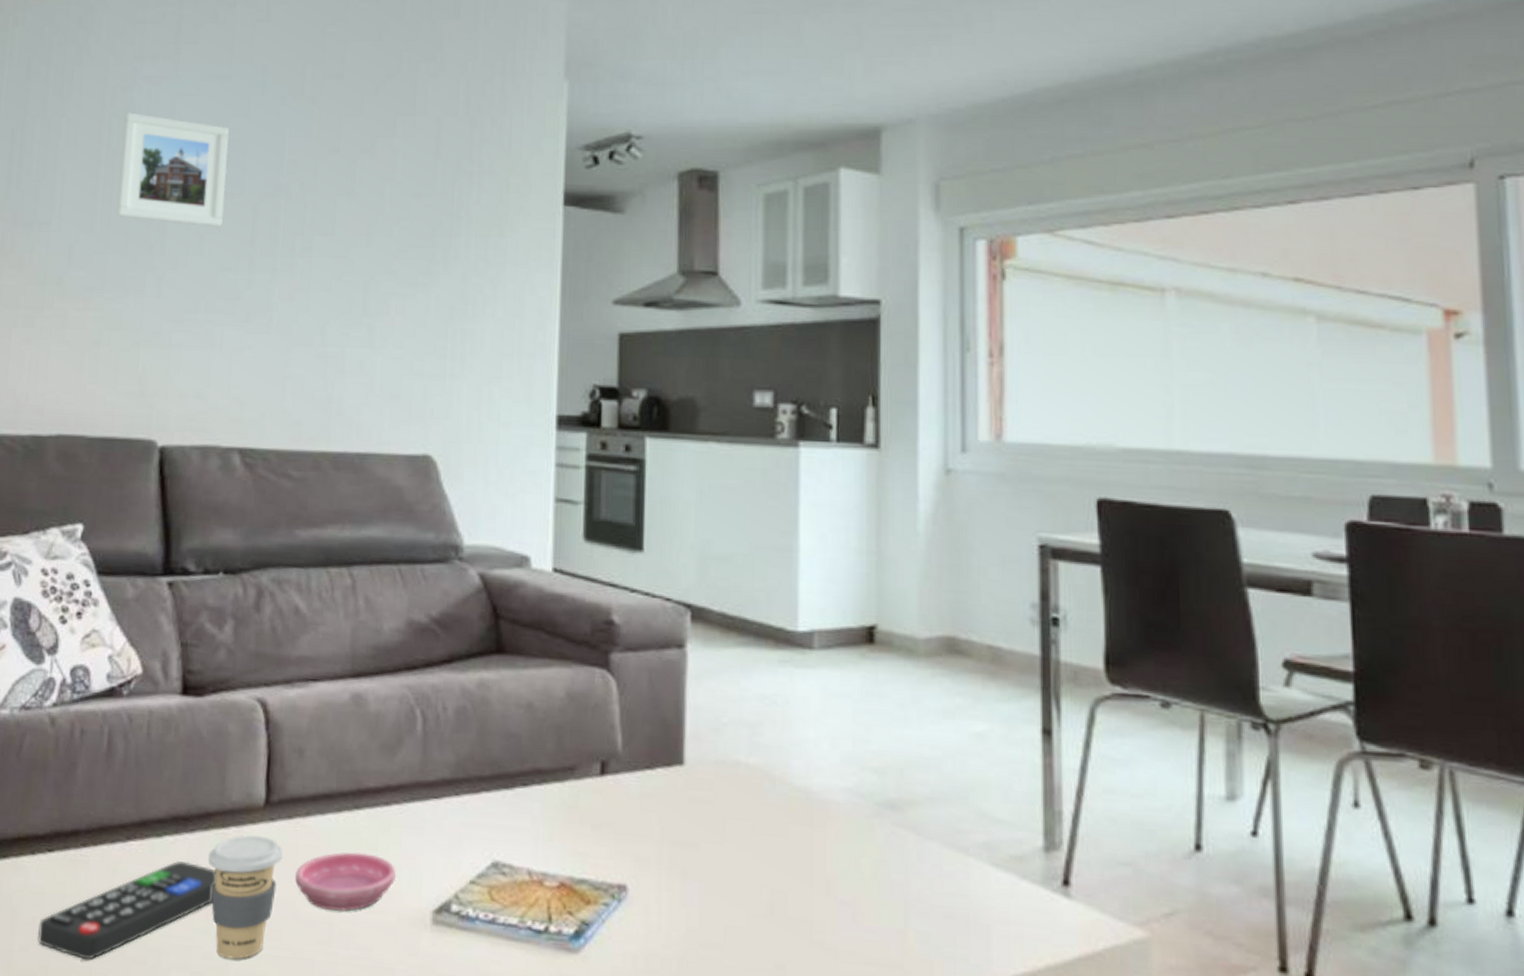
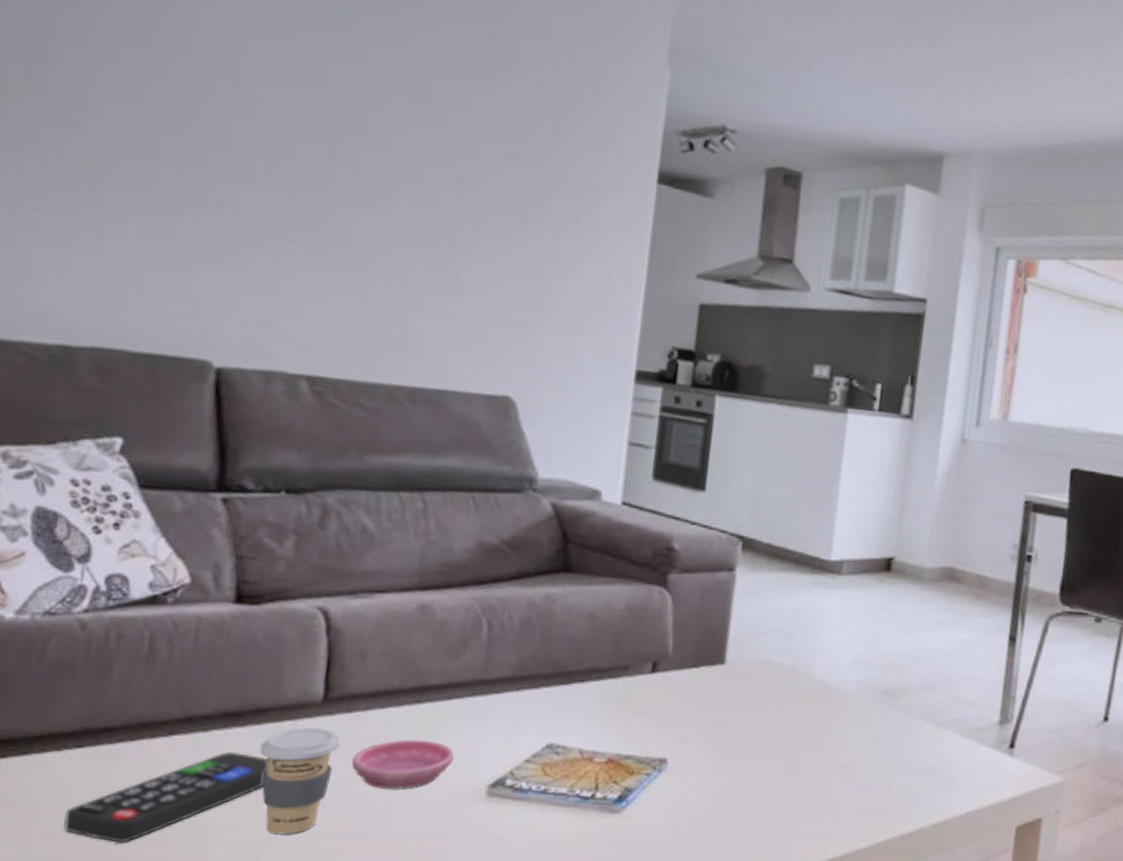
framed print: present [116,112,229,227] -> none [168,21,307,156]

